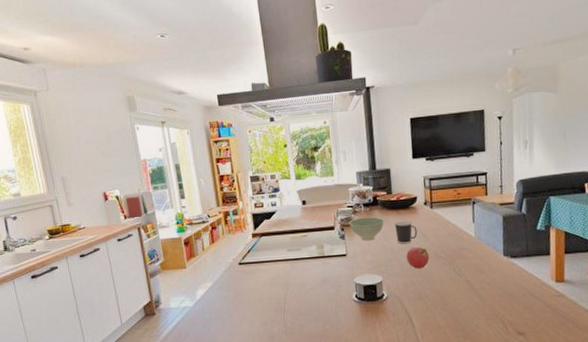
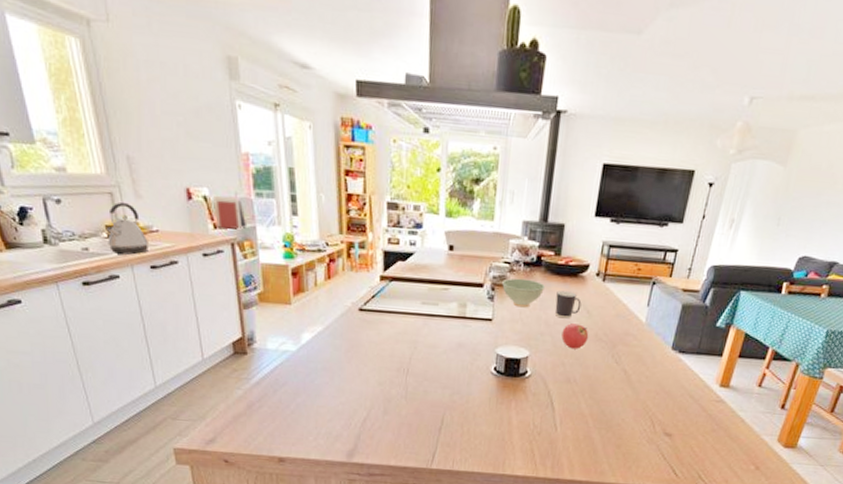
kettle: none [49,210,79,250] -> present [107,201,150,255]

